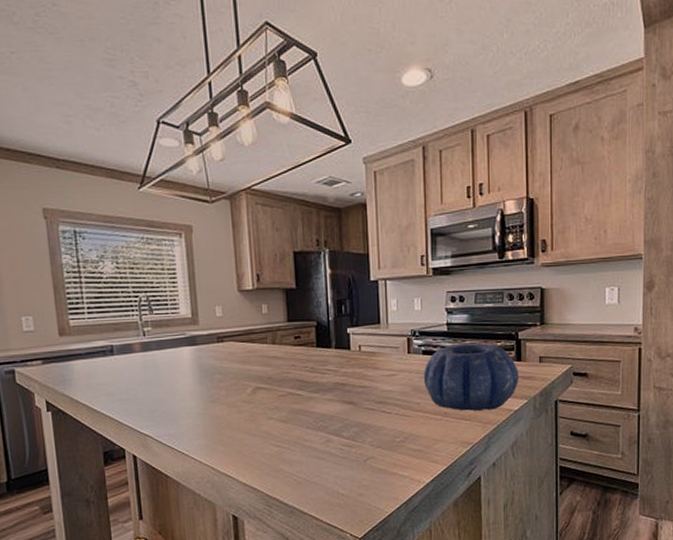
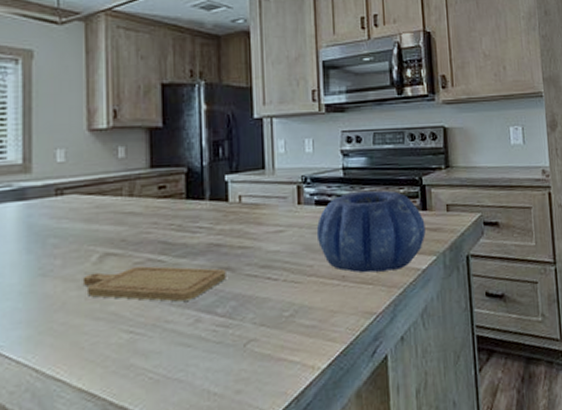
chopping board: none [241,398,350,426] -> present [82,266,226,302]

